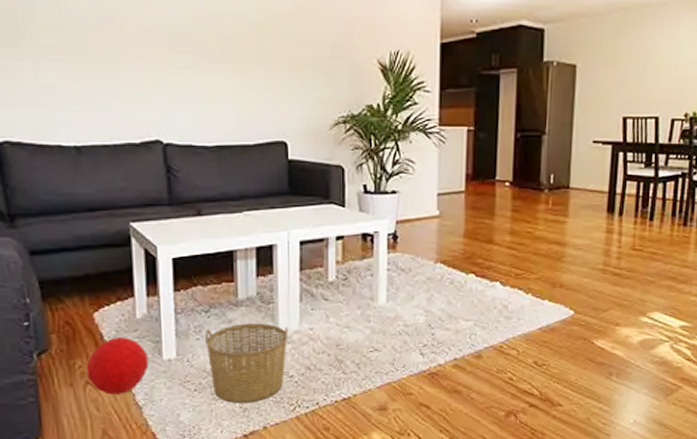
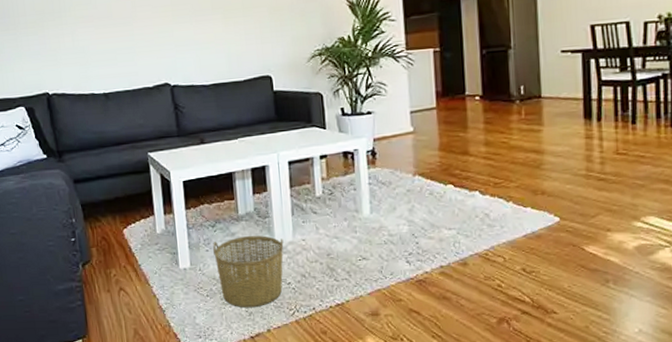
ball: present [87,336,149,395] -> none [120,249,169,299]

